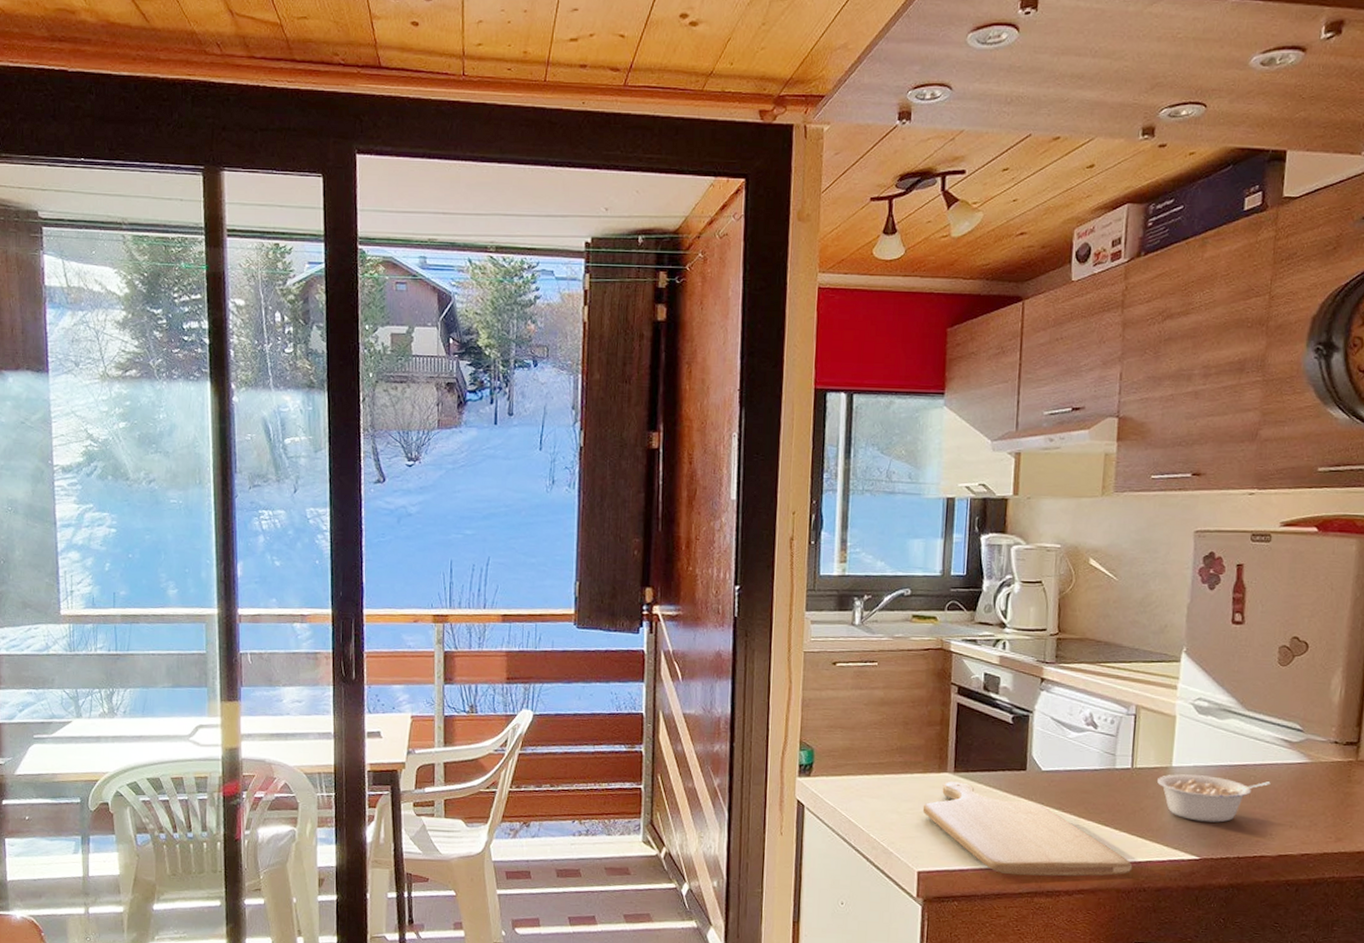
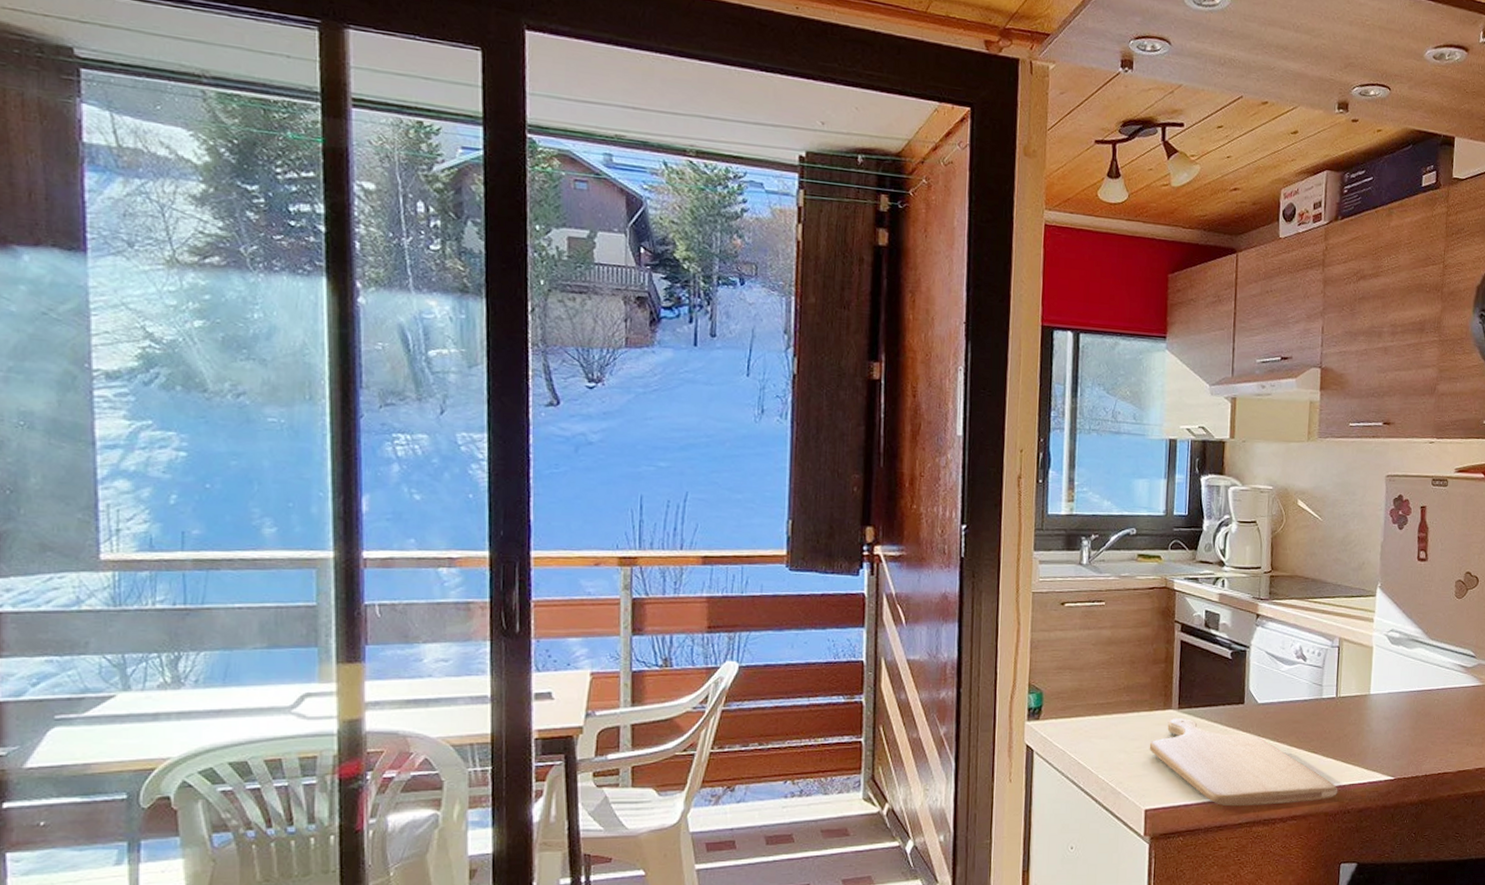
legume: present [1156,774,1271,823] -> none [1357,701,1451,744]

